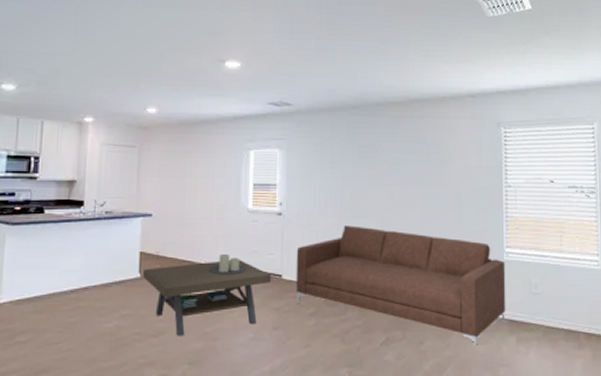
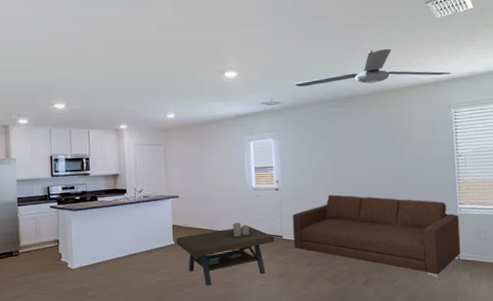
ceiling fan: none [310,48,502,89] -> present [293,48,451,87]

